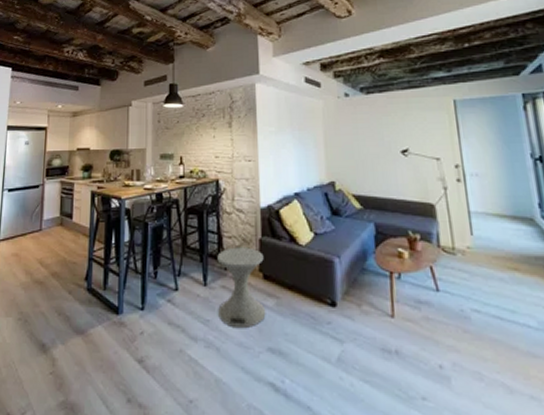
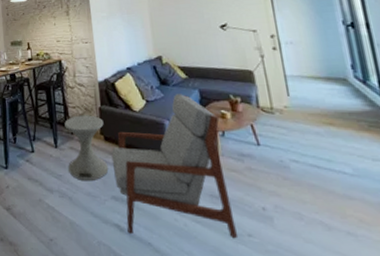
armchair: none [270,227,410,401] -> present [111,94,237,237]

